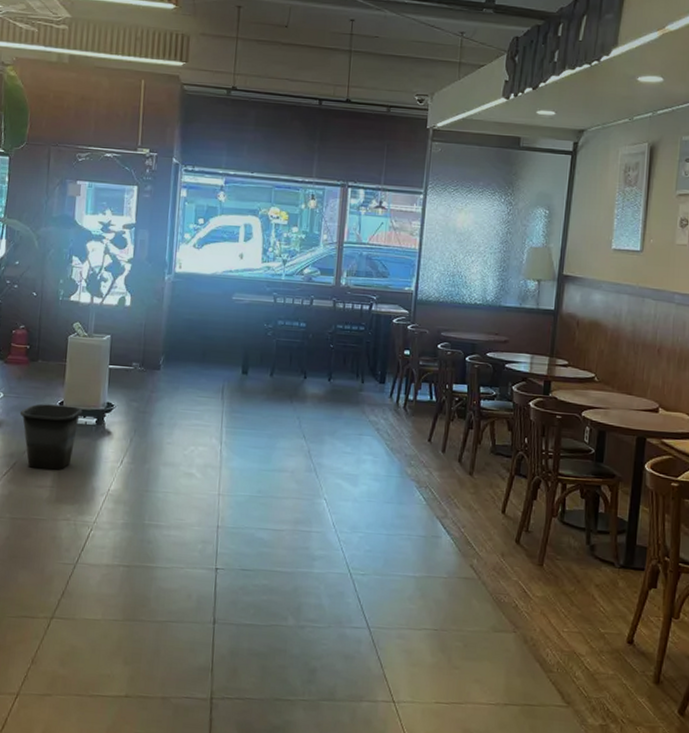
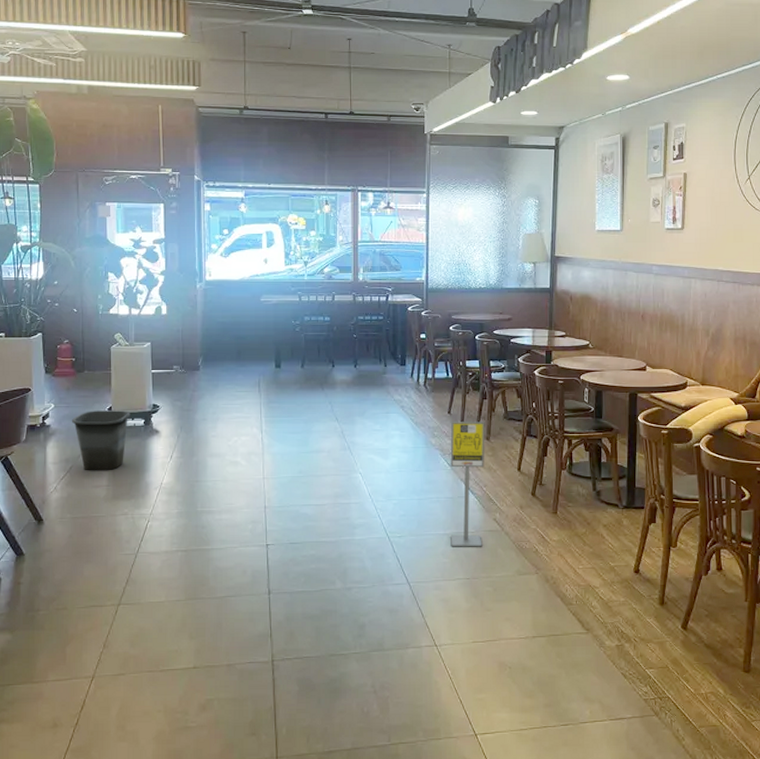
sign stand: none [419,451,469,596] -> present [450,422,485,547]

